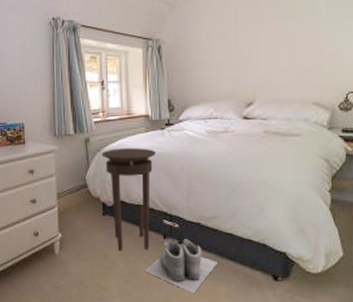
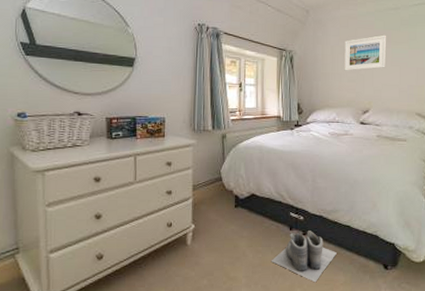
stool: present [101,148,157,251] -> none [236,145,286,241]
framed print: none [222,10,274,58] -> present [344,35,386,71]

